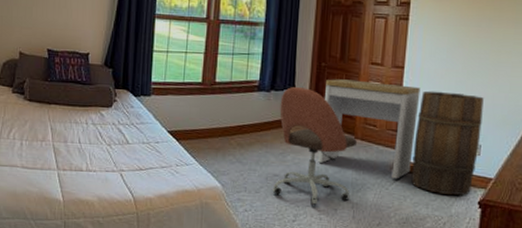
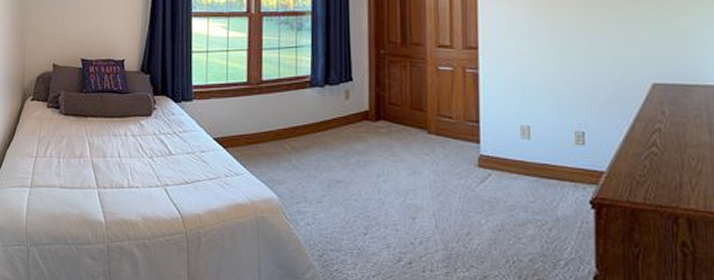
office chair: present [272,87,357,206] -> none [337,80,431,215]
desk: present [318,79,421,179] -> none [387,66,501,179]
wooden barrel: present [411,91,484,196] -> none [500,72,583,195]

